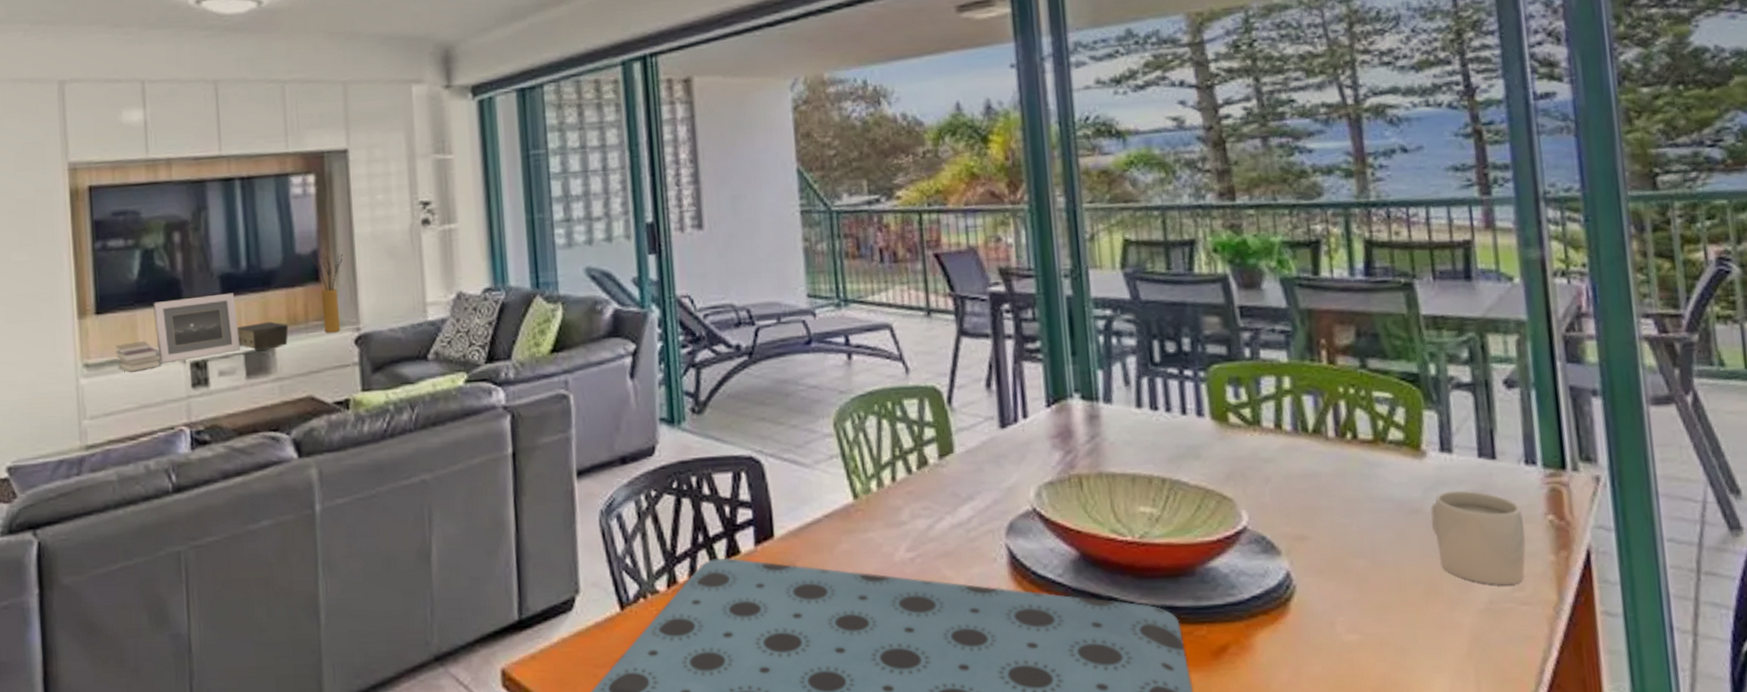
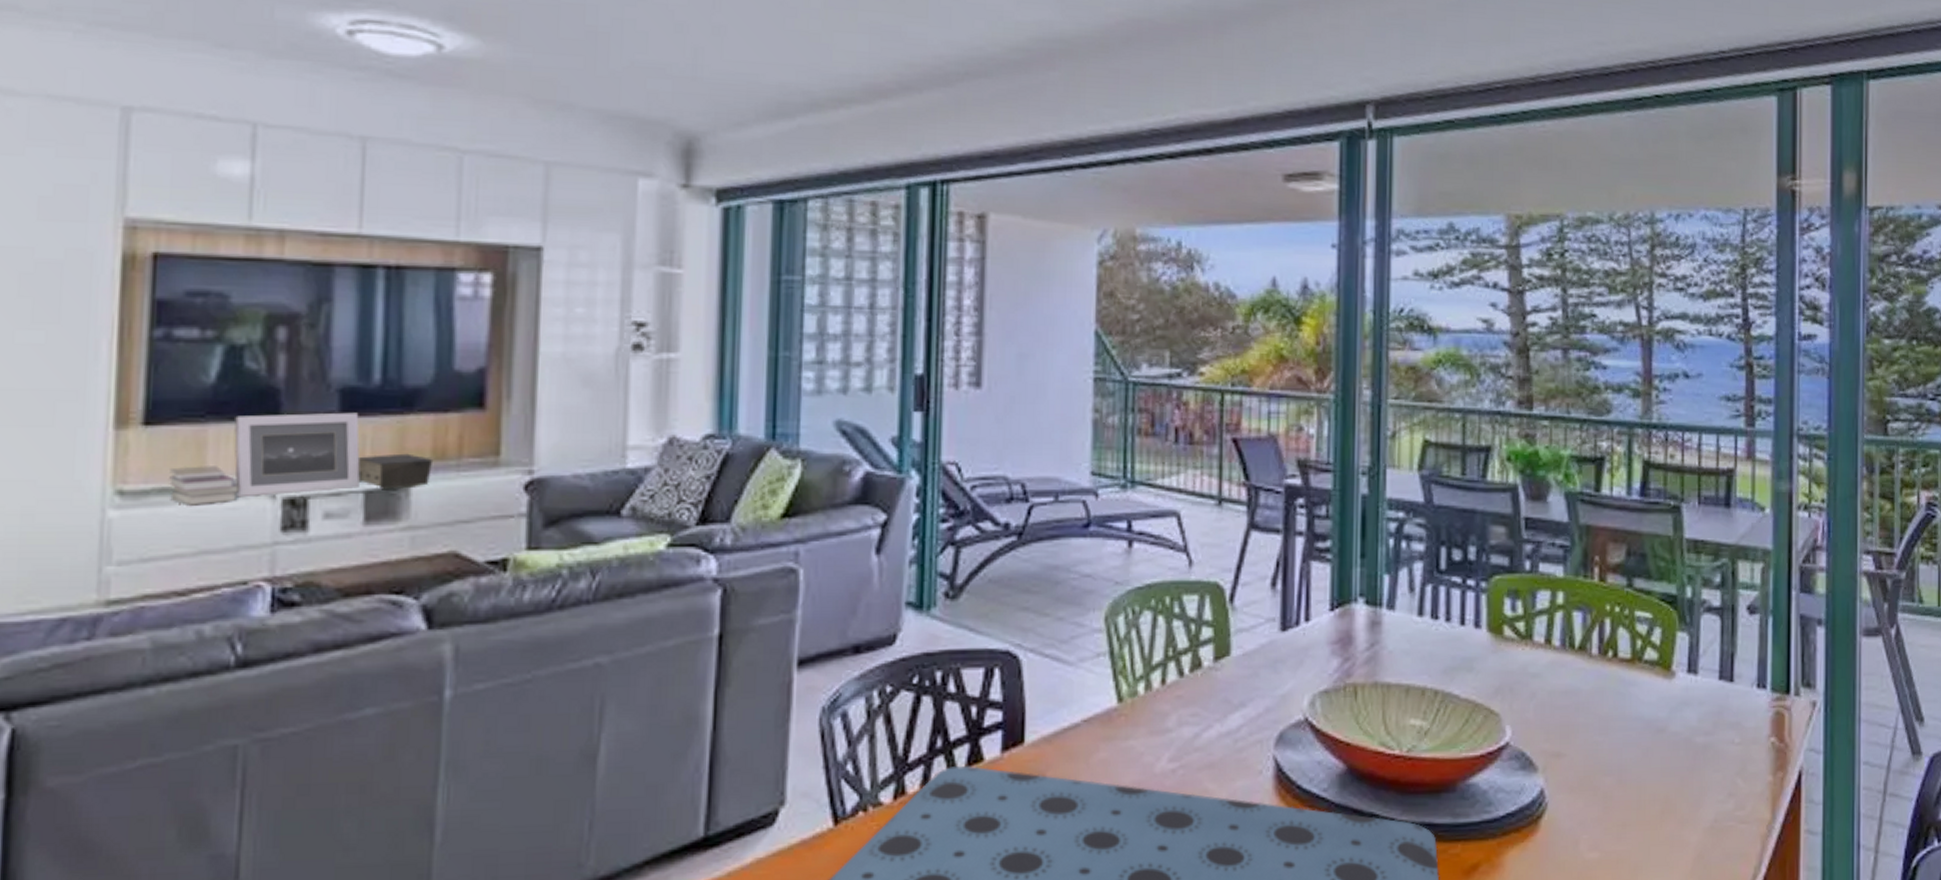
vase: present [308,253,343,334] -> none [471,371,520,475]
mug: present [1431,490,1526,586] -> none [1674,711,1751,805]

